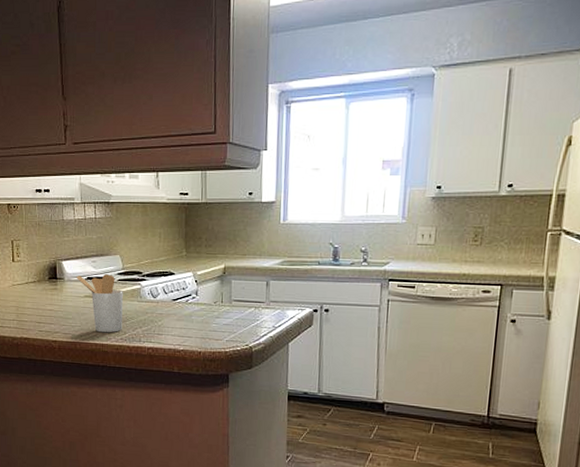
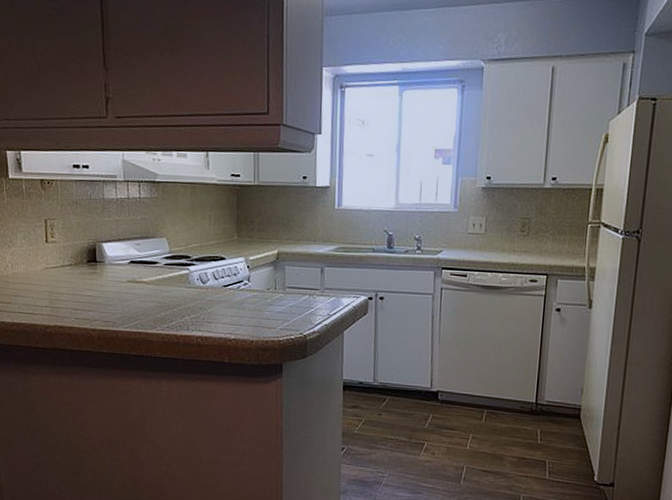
utensil holder: present [76,274,123,333] -> none [118,258,170,321]

